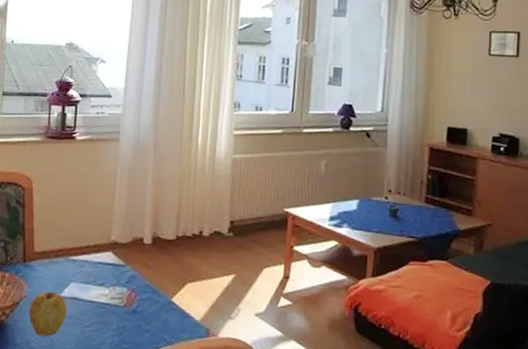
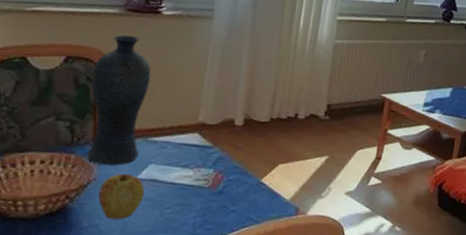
vase: none [18,161,69,284] -> present [86,35,151,165]

